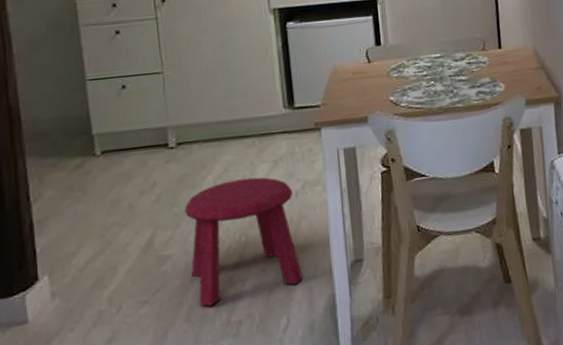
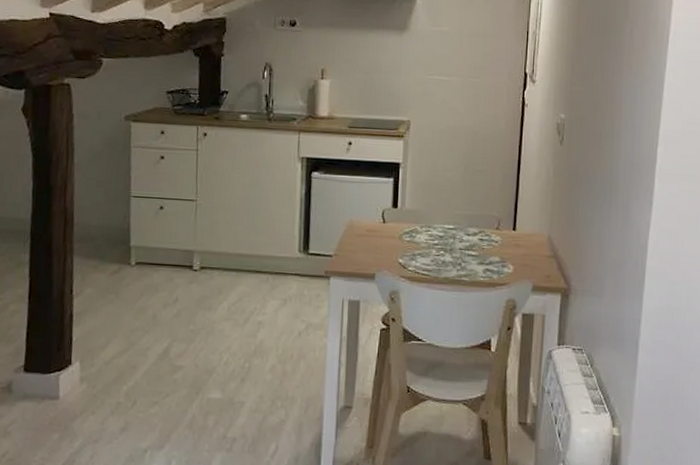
stool: present [185,177,303,306] -> none [198,310,296,419]

